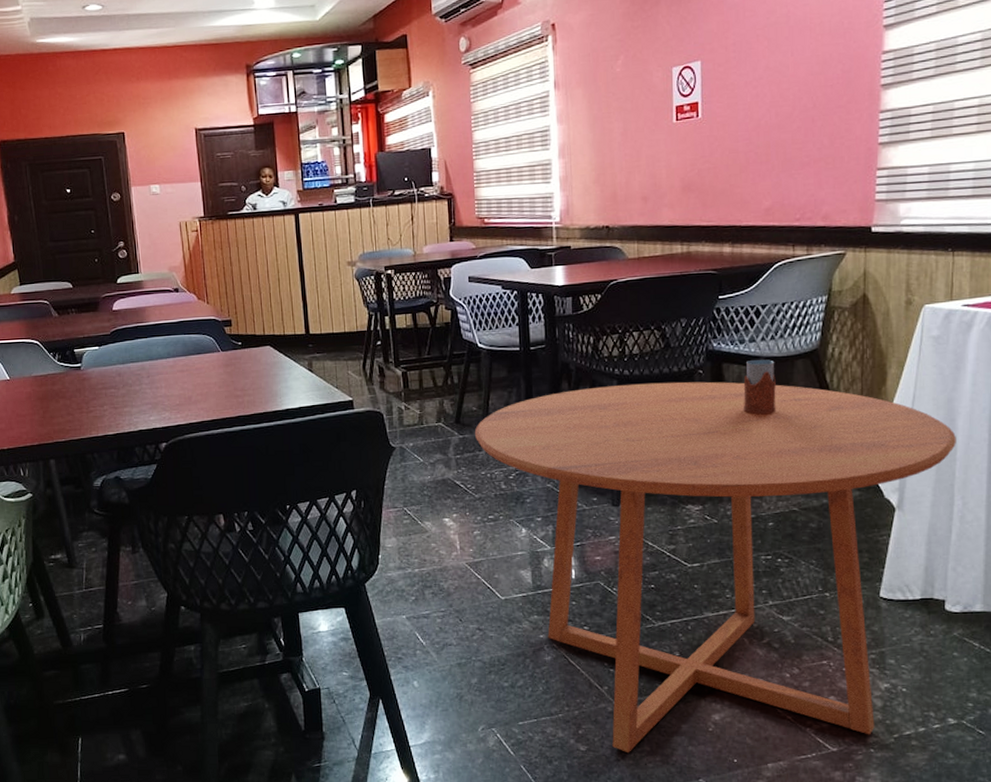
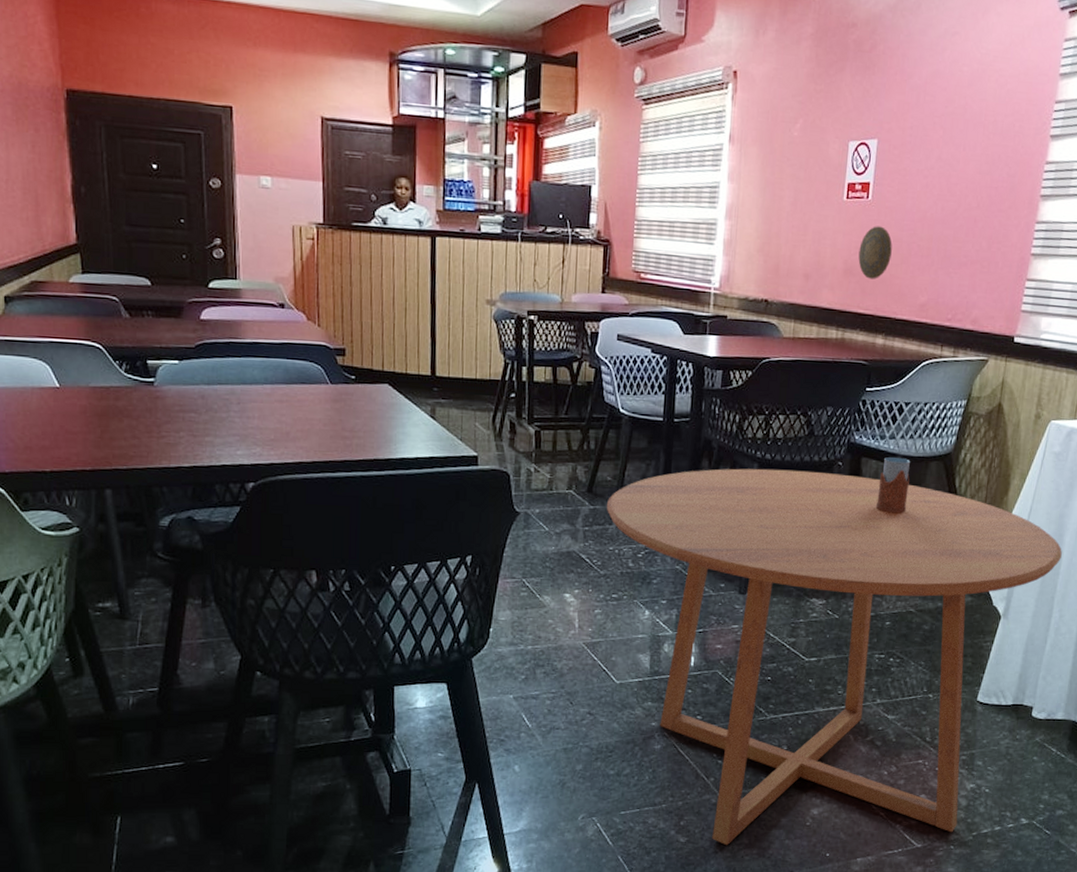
decorative plate: none [695,141,729,192] -> present [858,226,892,279]

